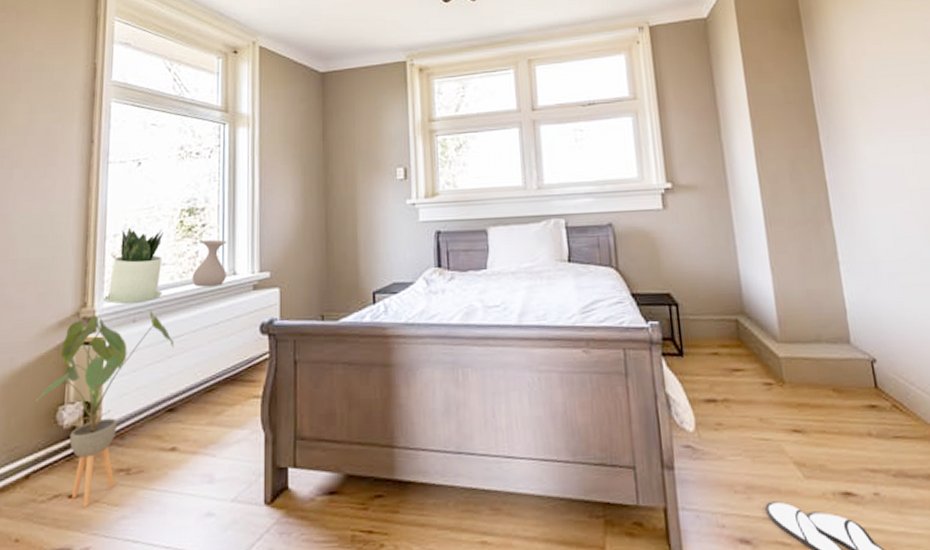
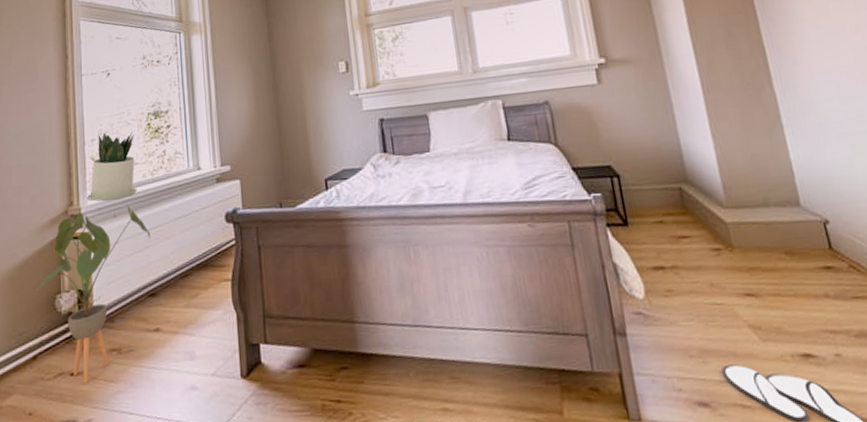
vase: present [192,239,227,287] -> none [161,138,192,183]

